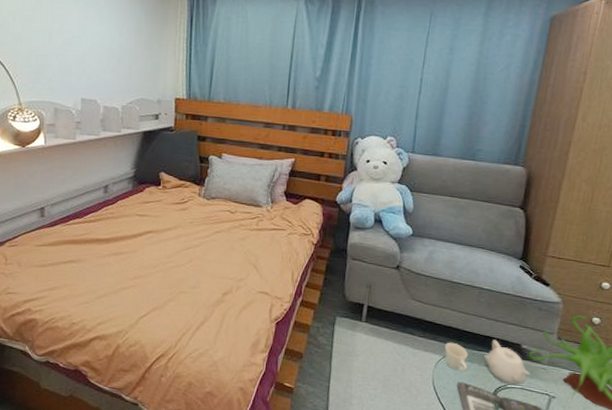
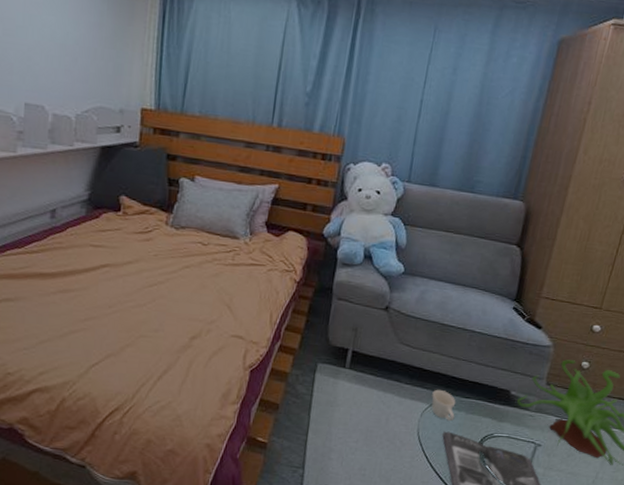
teapot: present [483,339,530,385] -> none [471,386,518,433]

